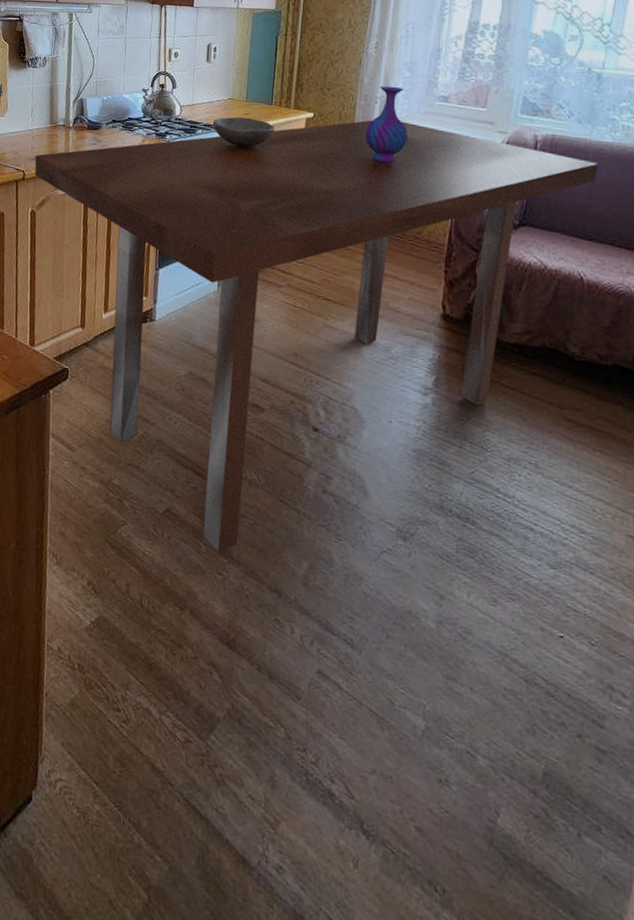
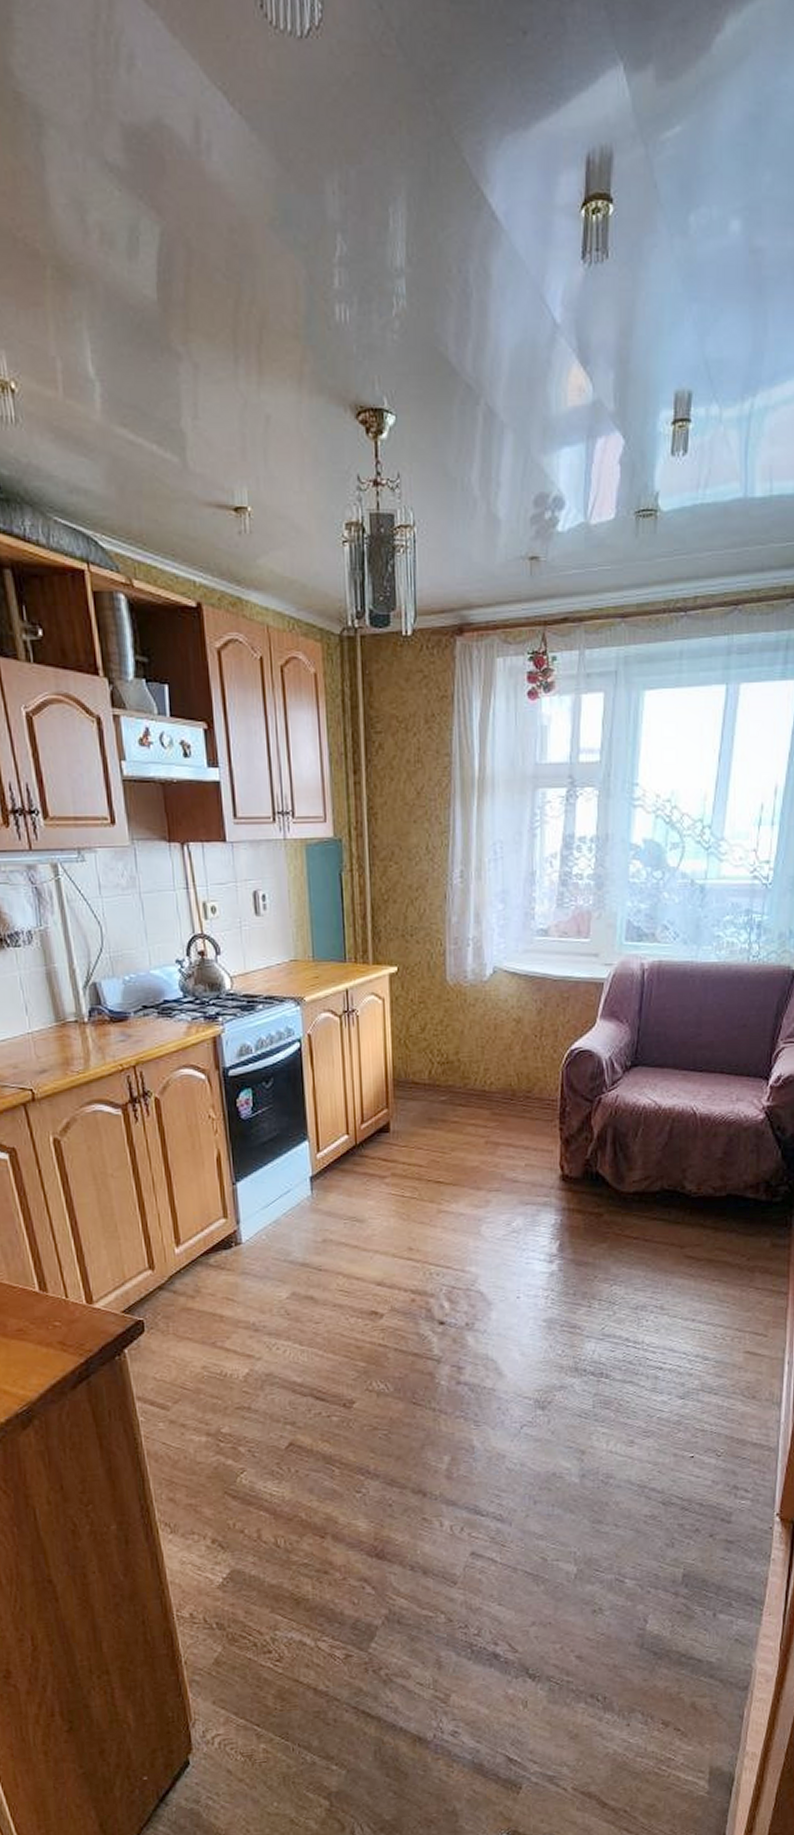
dining table: present [34,120,599,554] -> none [44,964,706,1472]
bowl: present [212,116,275,147] -> none [275,981,353,1019]
vase: present [364,85,408,163] -> none [459,923,507,1016]

